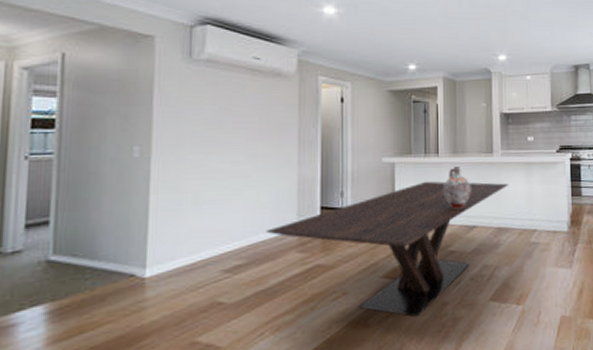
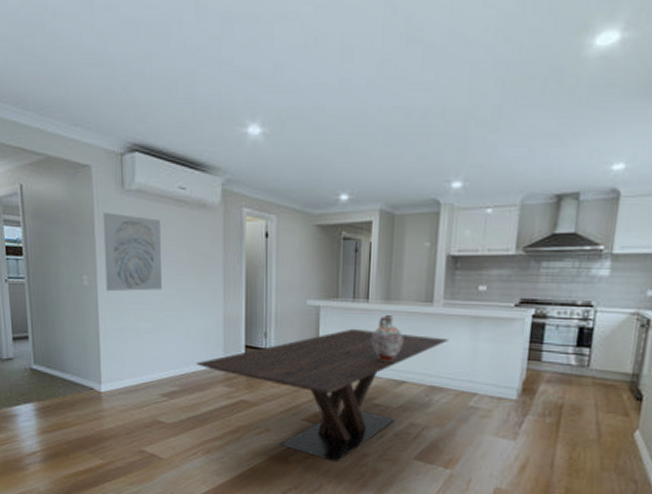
wall art: none [161,81,231,163] -> present [102,212,162,292]

